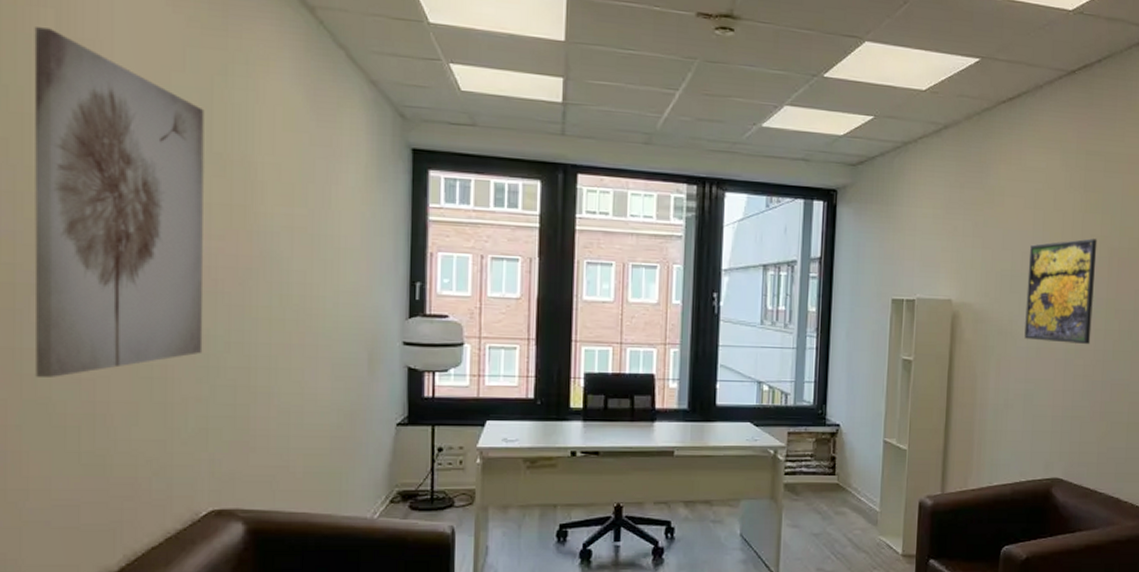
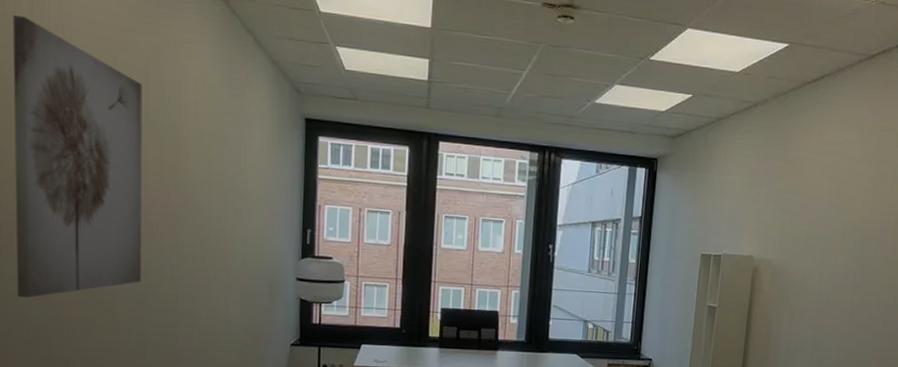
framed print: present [1024,238,1098,344] -> none [816,205,886,298]

